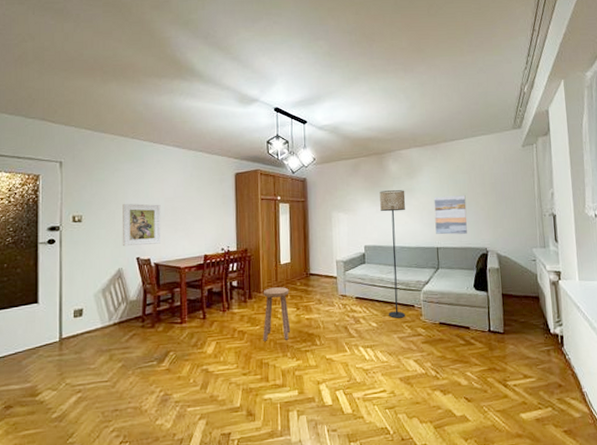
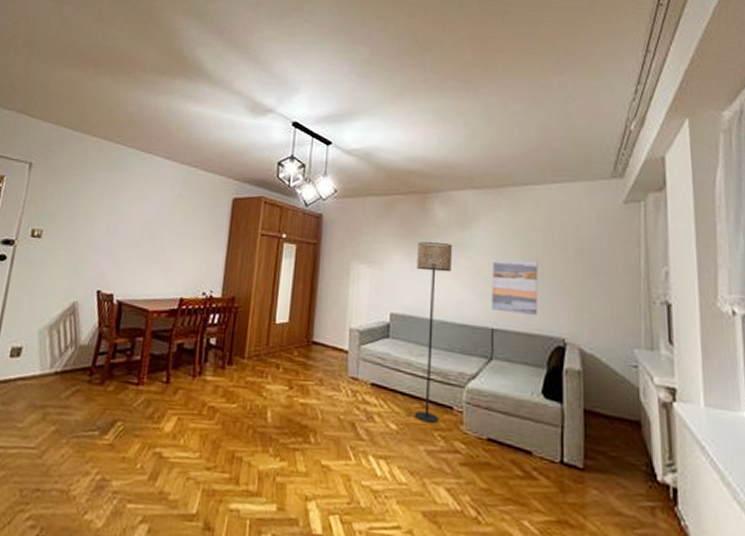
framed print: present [122,203,161,247] -> none [82,220,137,277]
stool: present [263,287,291,341] -> none [239,353,283,429]

